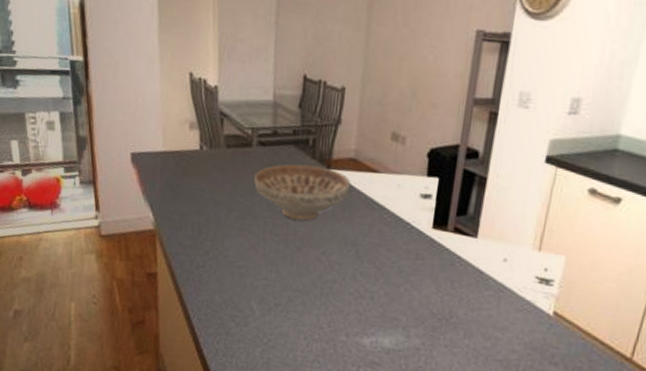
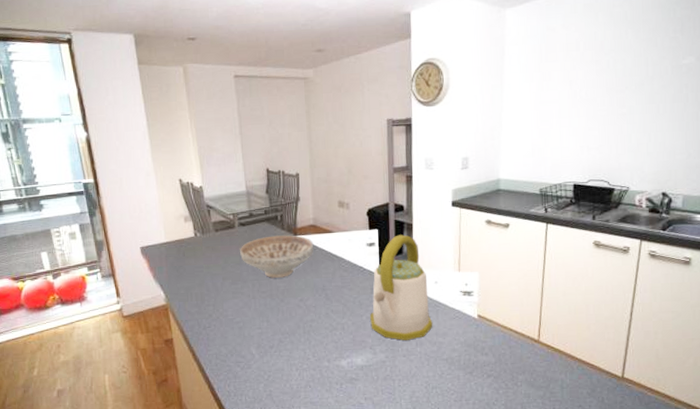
kettle: none [408,189,495,328] -> present [370,234,433,340]

